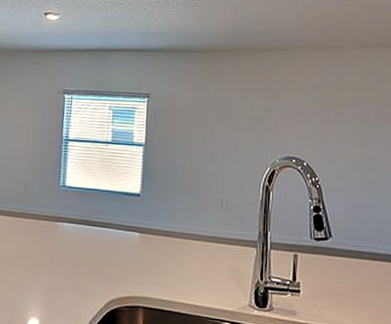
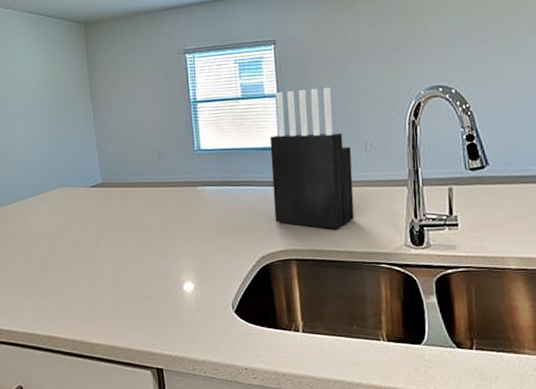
knife block: none [128,141,207,282] -> present [269,87,354,230]

